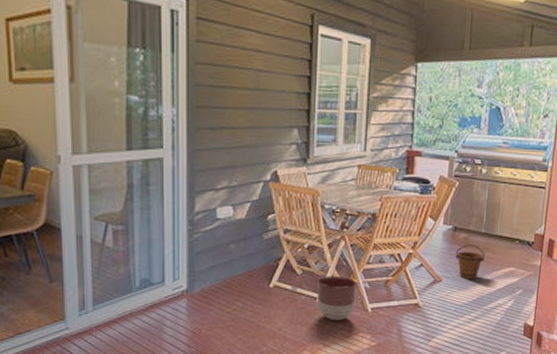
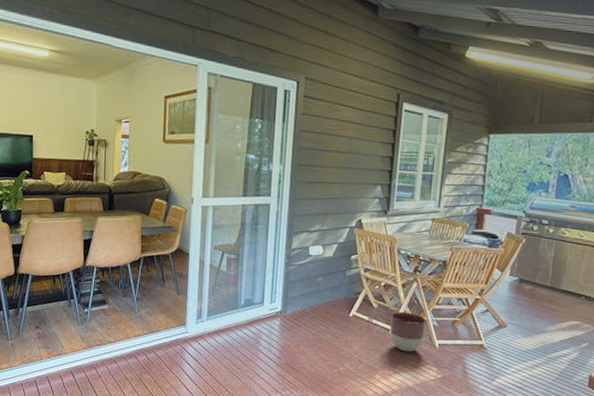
bucket: present [455,244,485,280] -> none [520,295,550,329]

